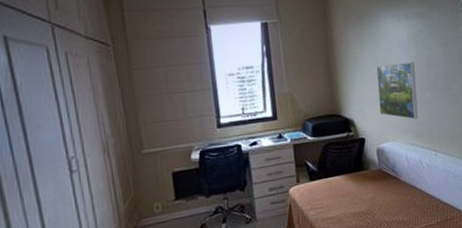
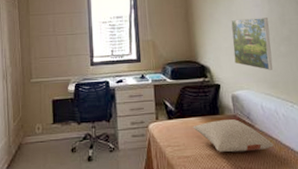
pillow: none [337,173,417,209] -> present [193,119,274,153]

